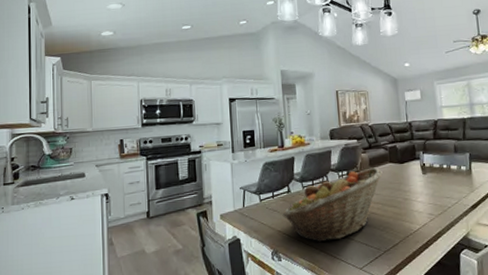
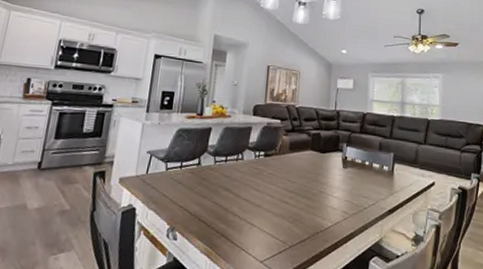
fruit basket: present [282,167,383,243] -> none [187,152,302,226]

